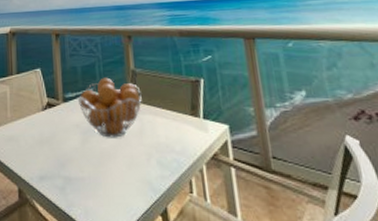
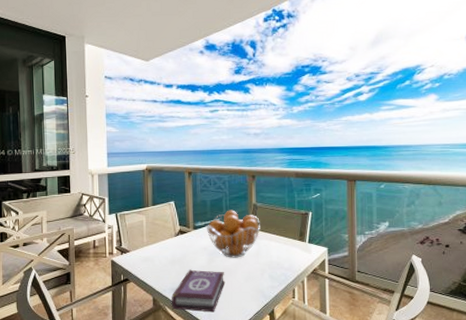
book: none [40,152,104,210] -> present [172,269,225,313]

